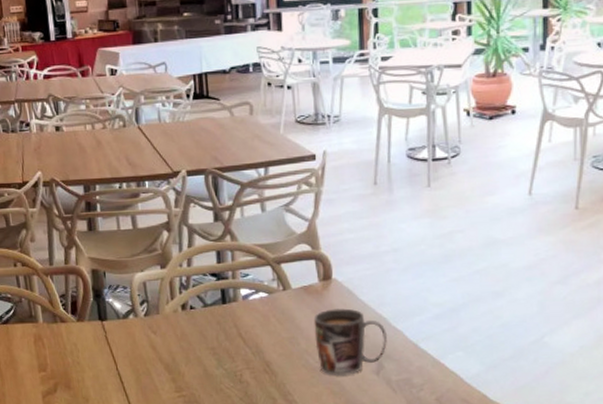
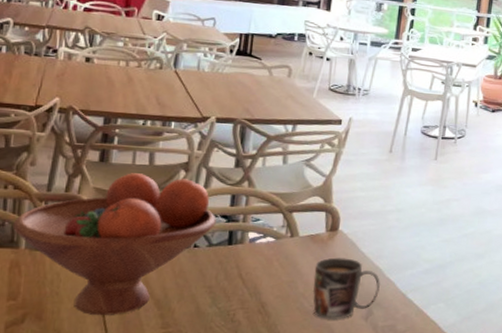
fruit bowl: none [28,238,207,382] -> present [13,173,216,315]

